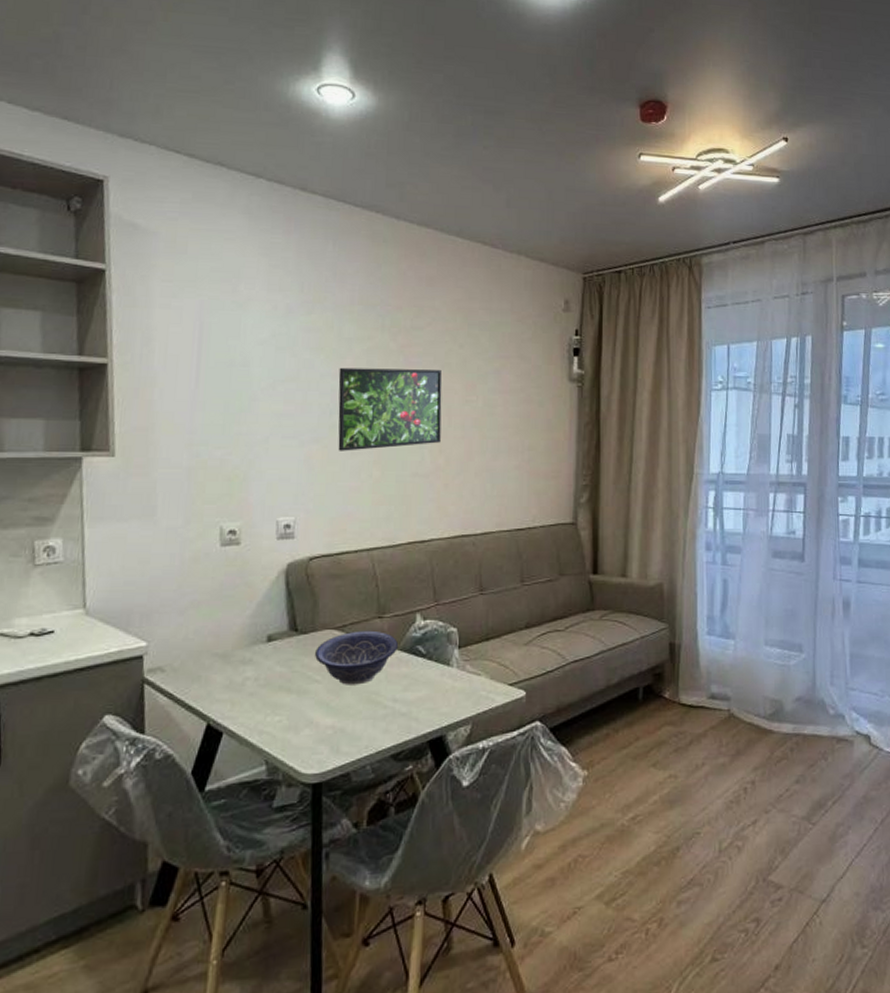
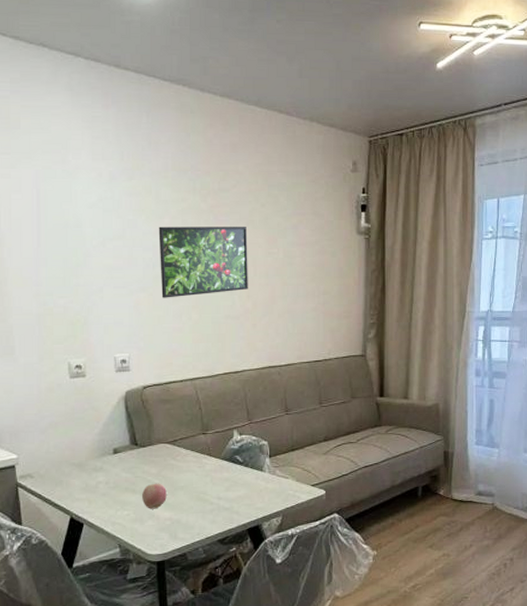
apple: none [299,680,330,714] -> present [142,483,167,509]
decorative bowl: present [315,630,398,685] -> none [153,444,219,487]

